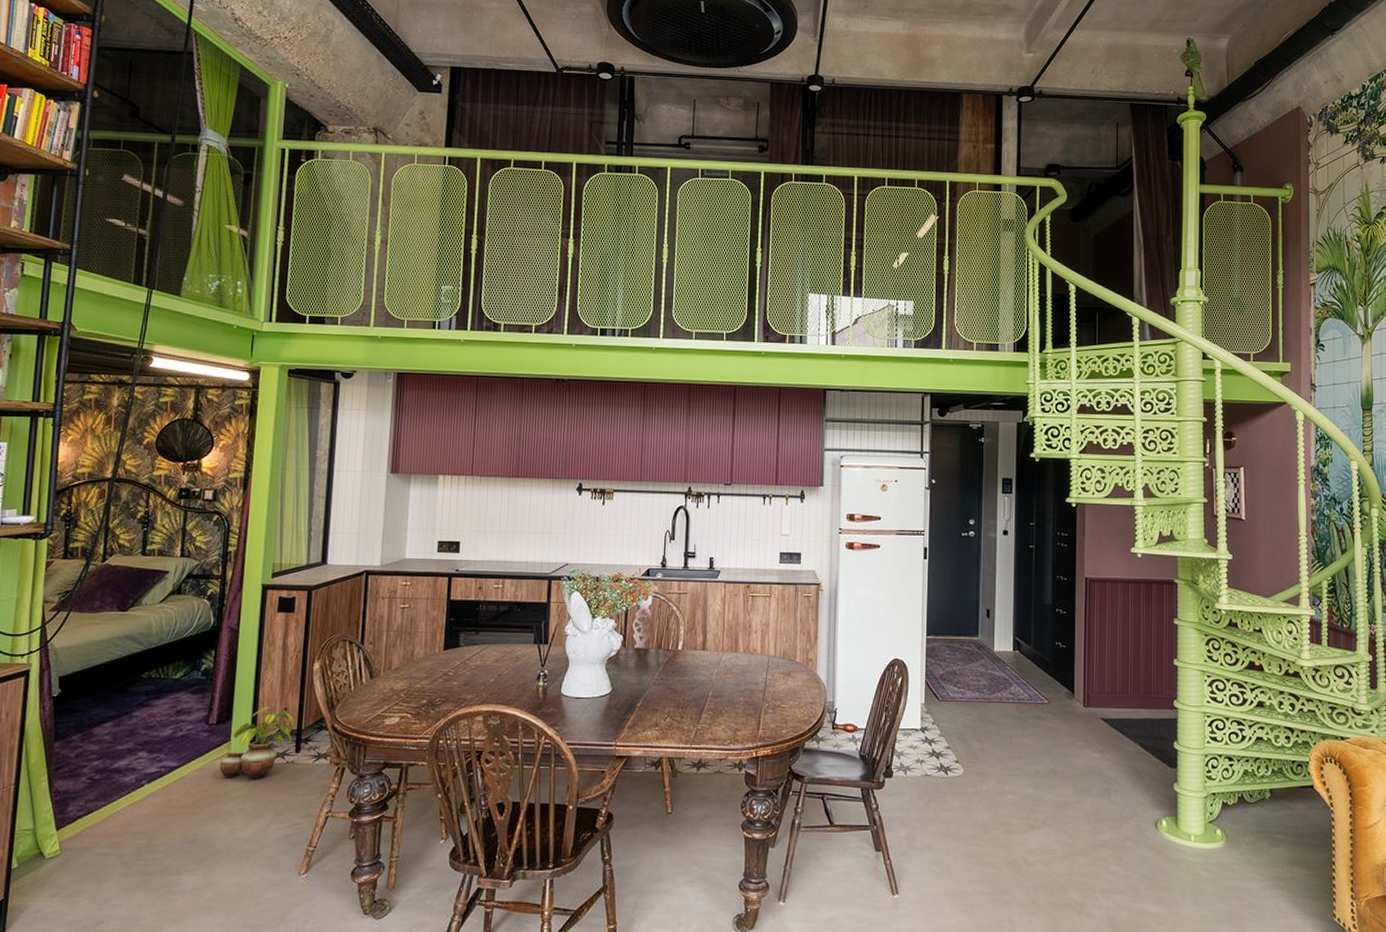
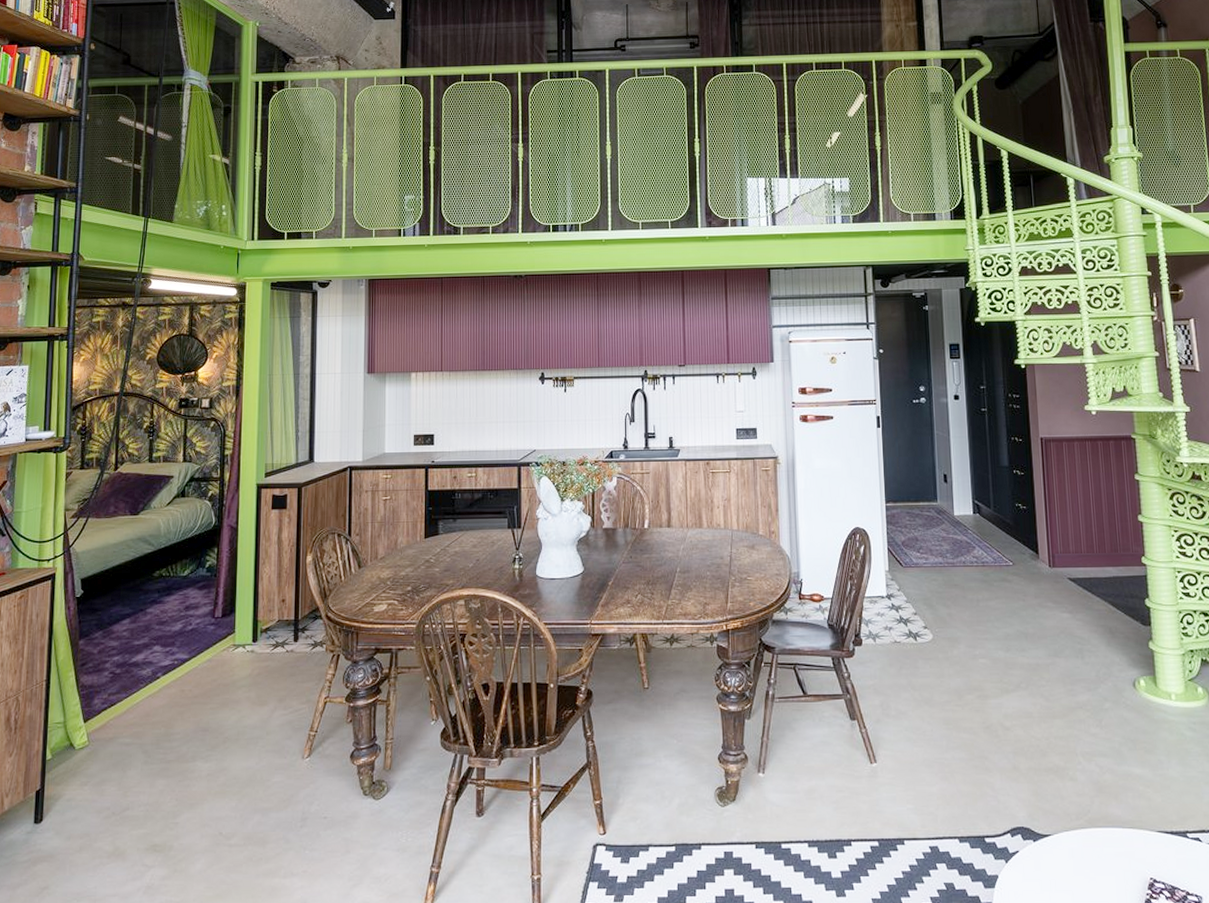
potted plant: present [219,705,295,779] -> none [226,598,292,668]

